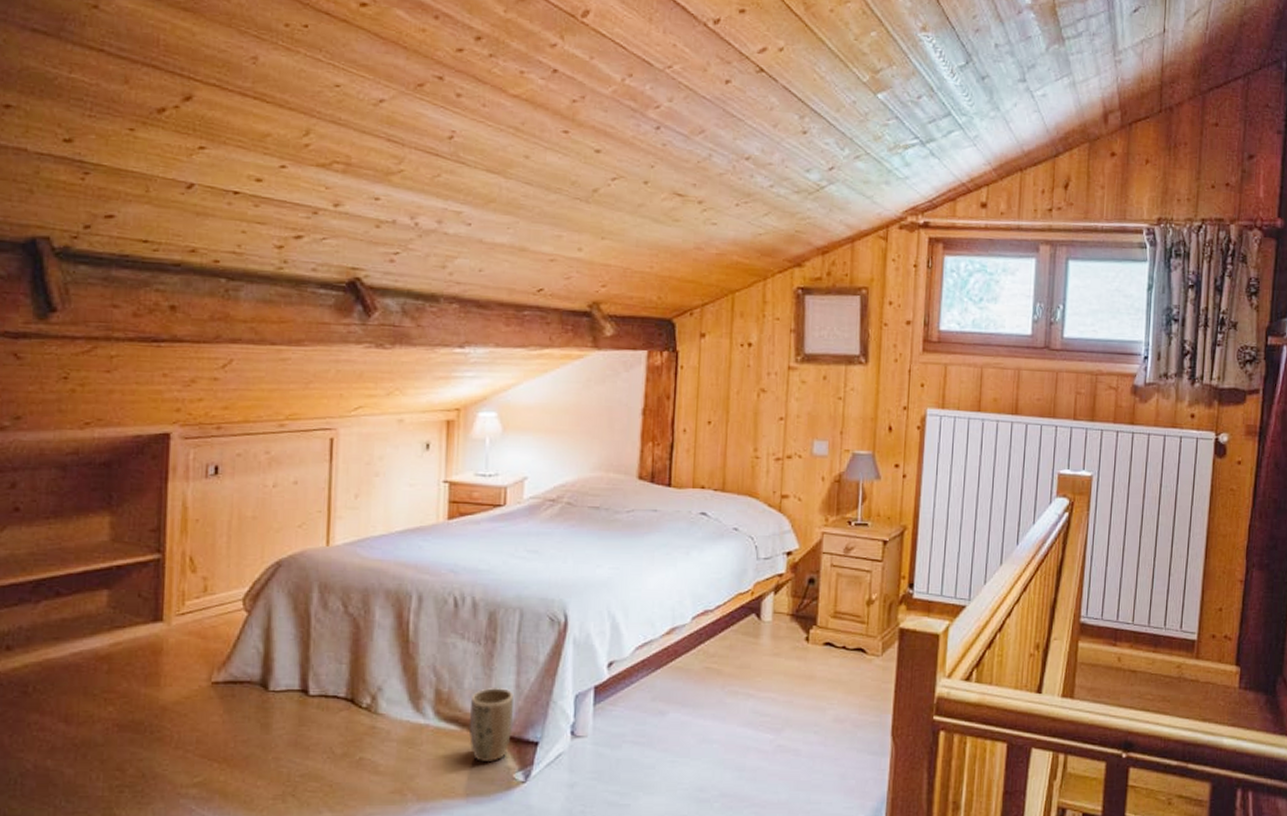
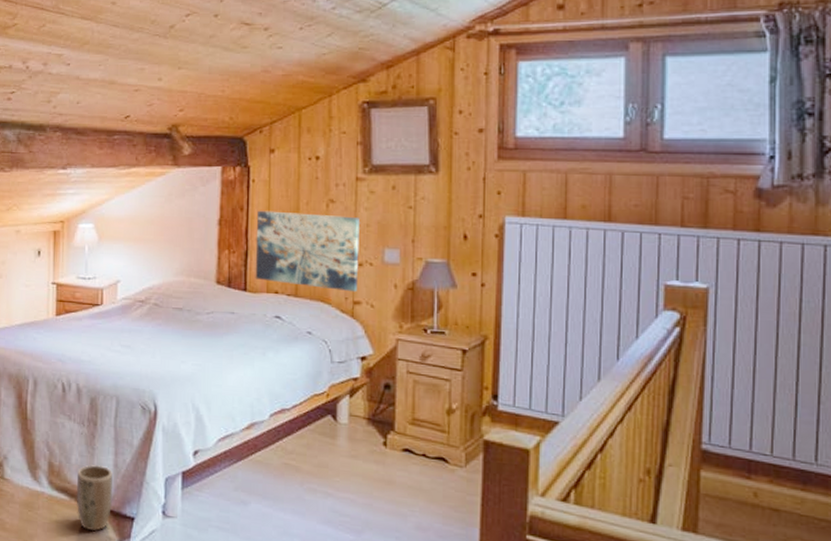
wall art: none [680,399,790,486] -> present [255,210,360,293]

